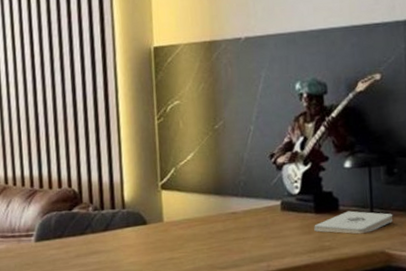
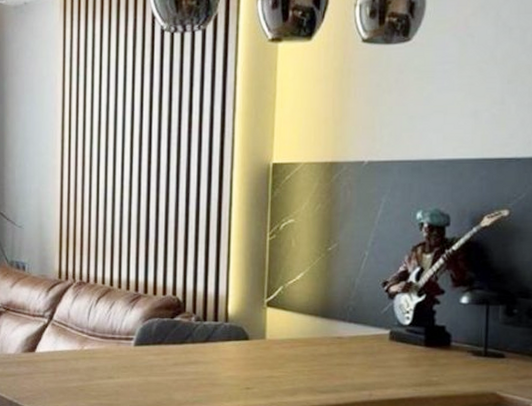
notepad: present [314,210,393,234] -> none [422,347,509,373]

